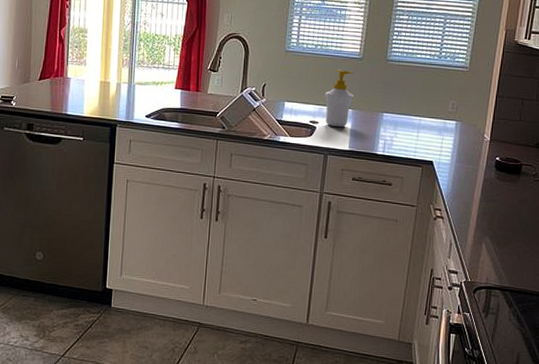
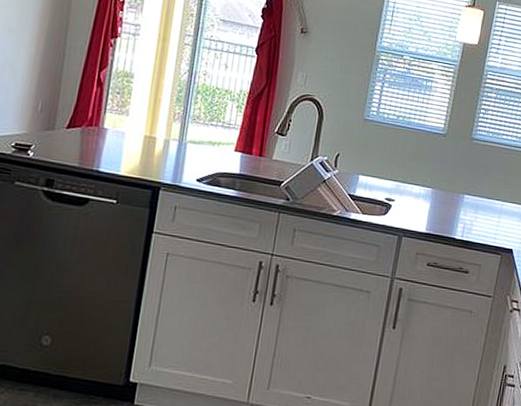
soap bottle: present [325,69,355,128] -> none [402,144,436,208]

